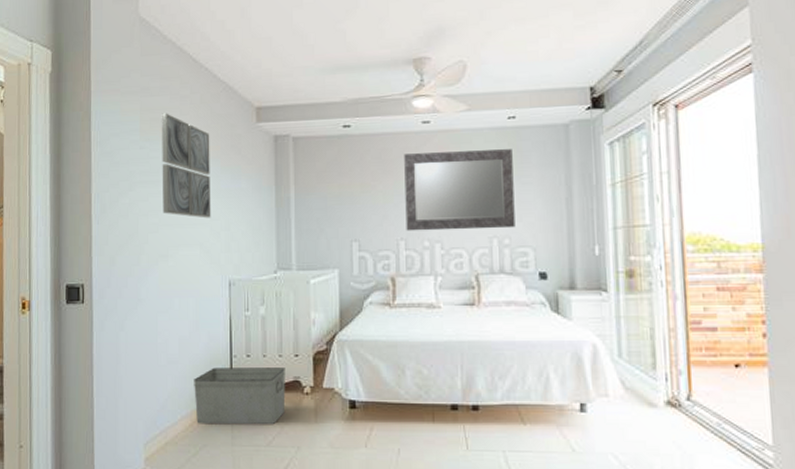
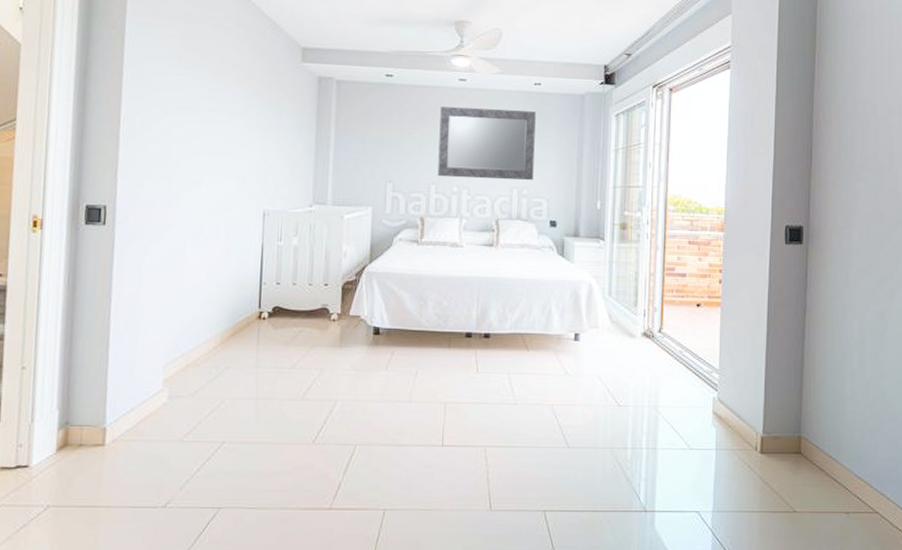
wall art: present [161,113,211,218] -> none [198,42,253,150]
storage bin: present [194,368,286,425] -> none [220,293,314,349]

